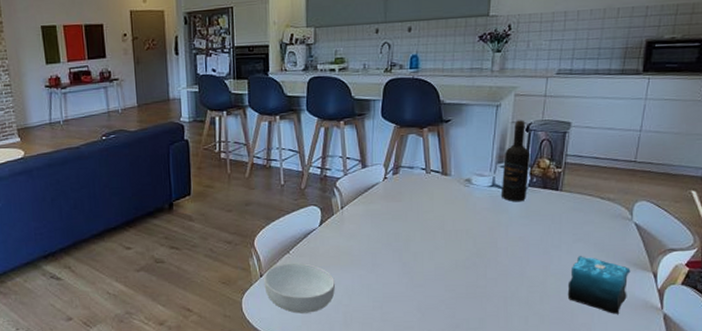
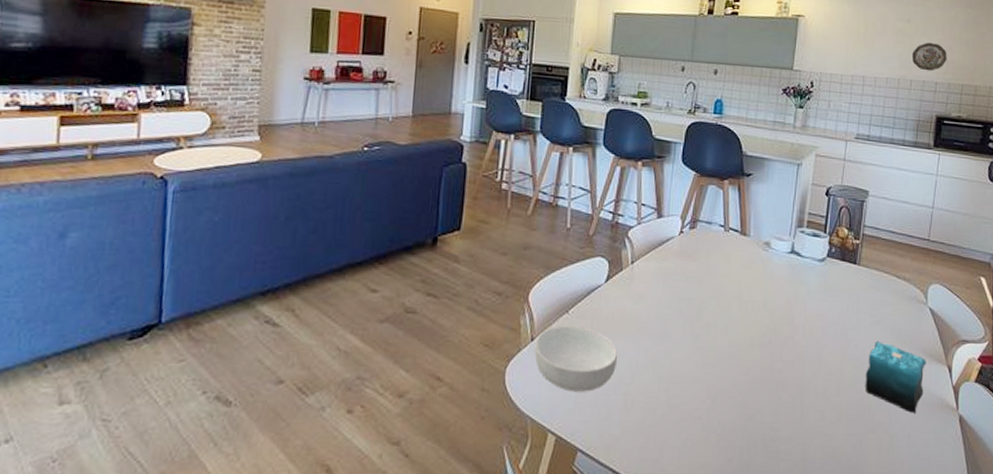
wine bottle: present [500,120,531,202] -> none [799,182,830,274]

